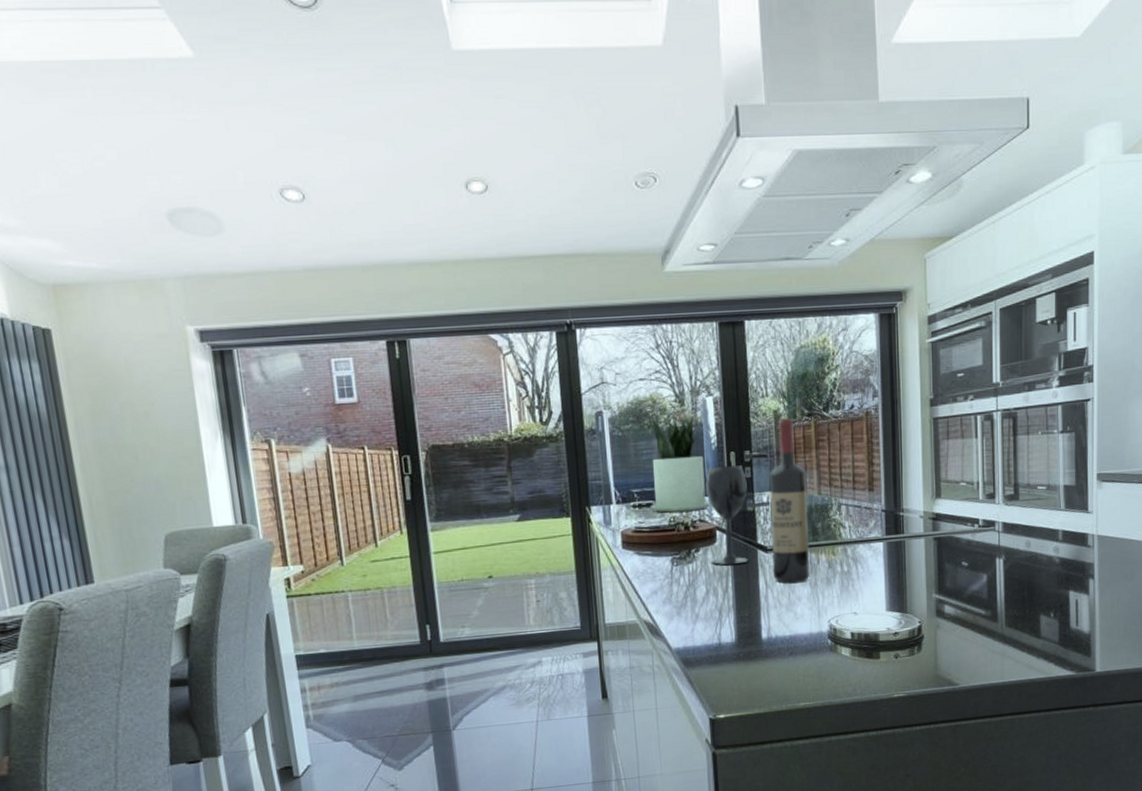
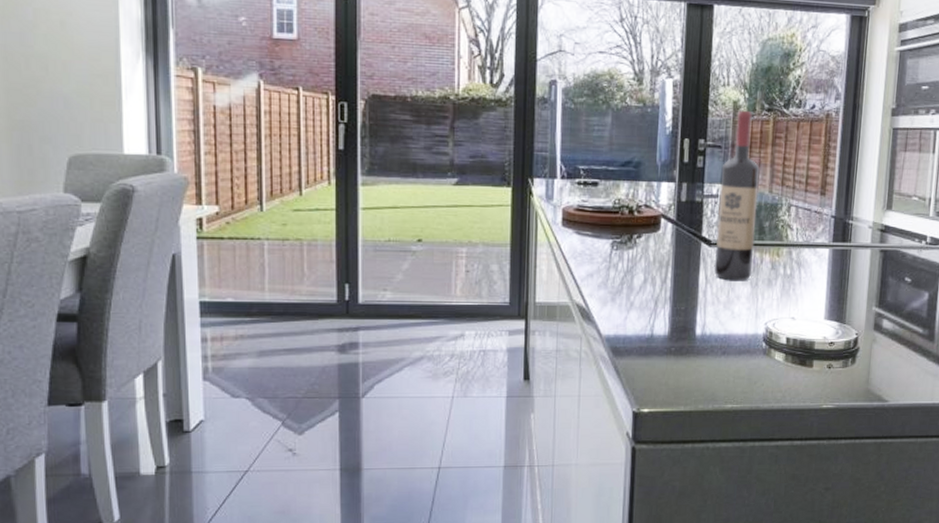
planter: present [649,416,711,513] -> none [595,96,659,195]
wine glass: present [706,465,748,566] -> none [653,151,698,256]

